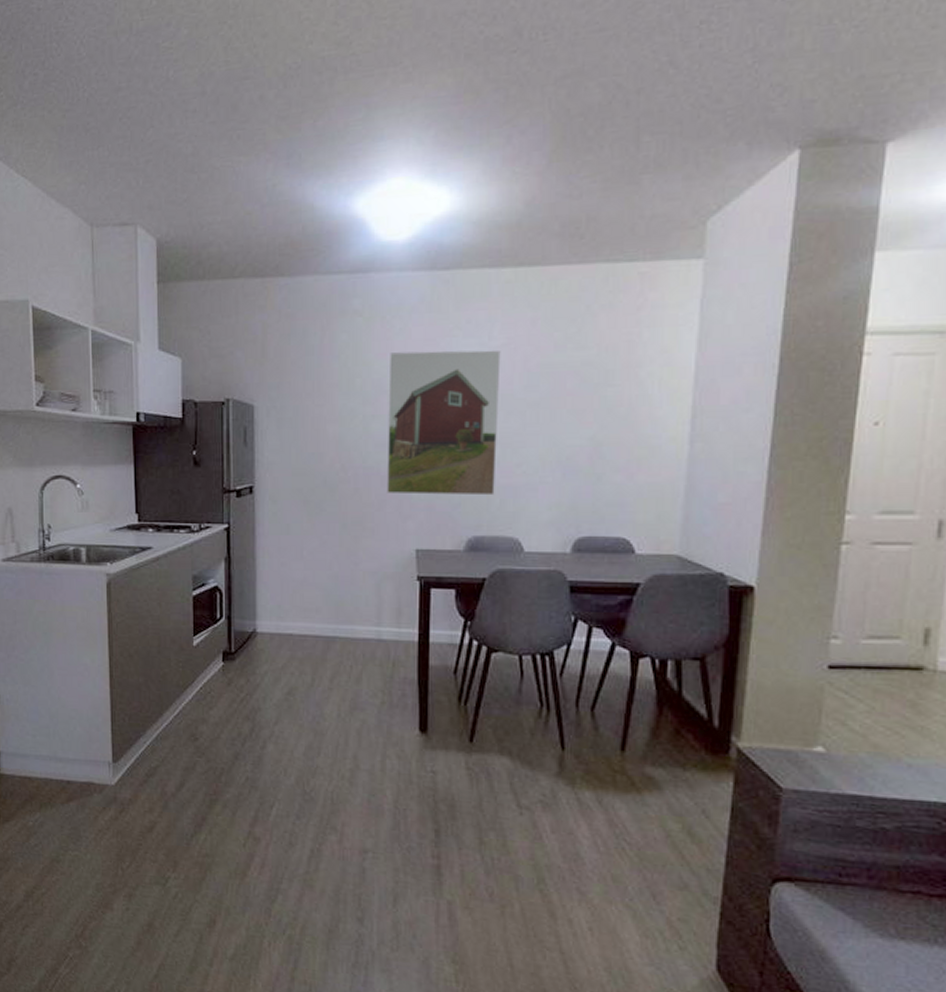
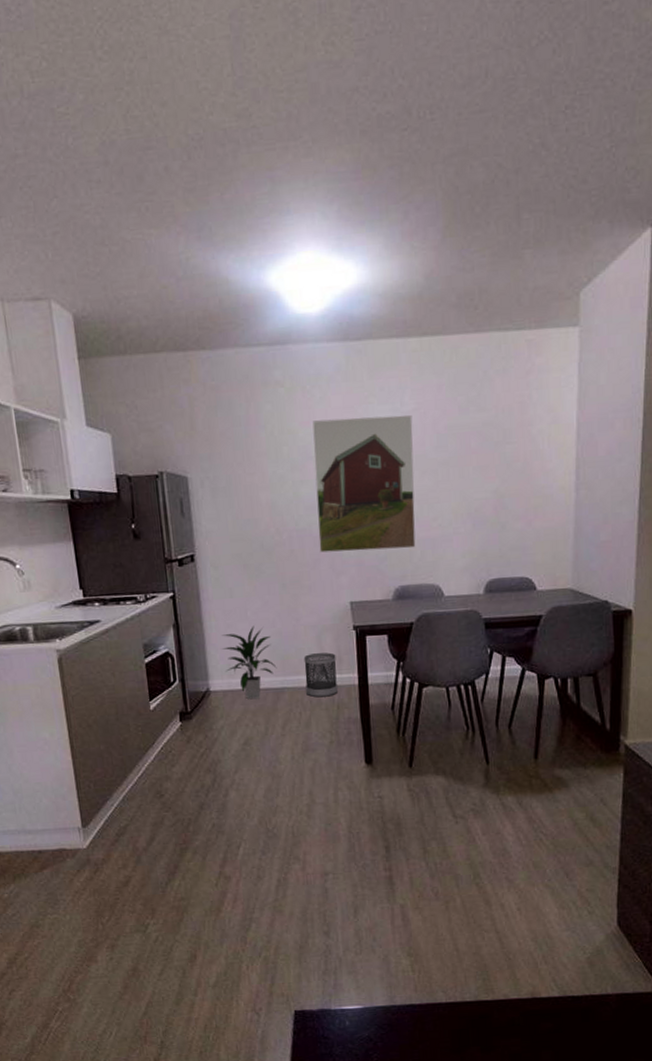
indoor plant: none [273,566,330,646] -> present [221,625,277,700]
wastebasket: none [360,602,396,652] -> present [303,652,338,698]

